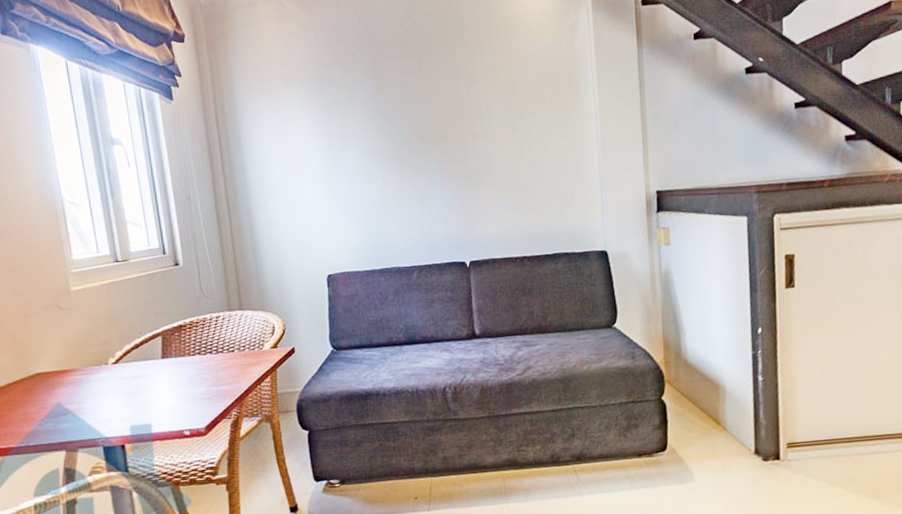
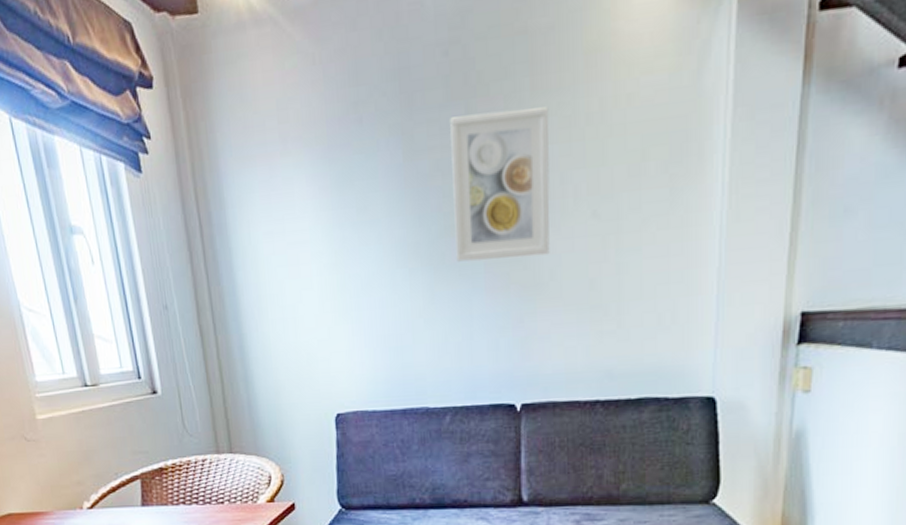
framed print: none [407,59,483,161] -> present [450,107,550,262]

